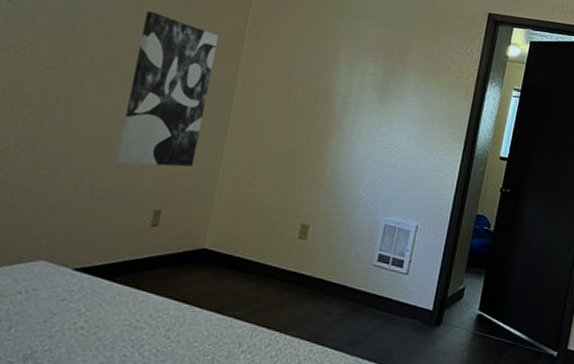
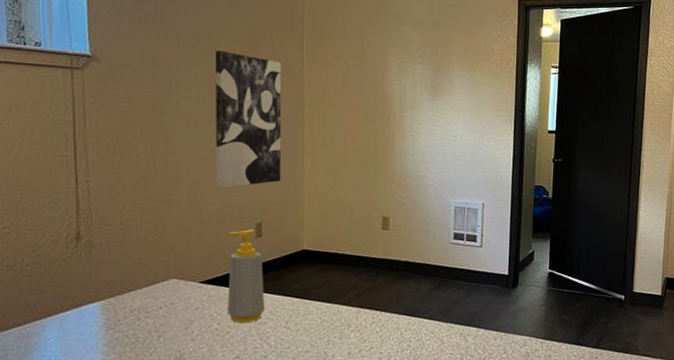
soap bottle: none [99,215,155,324] -> present [228,229,265,322]

